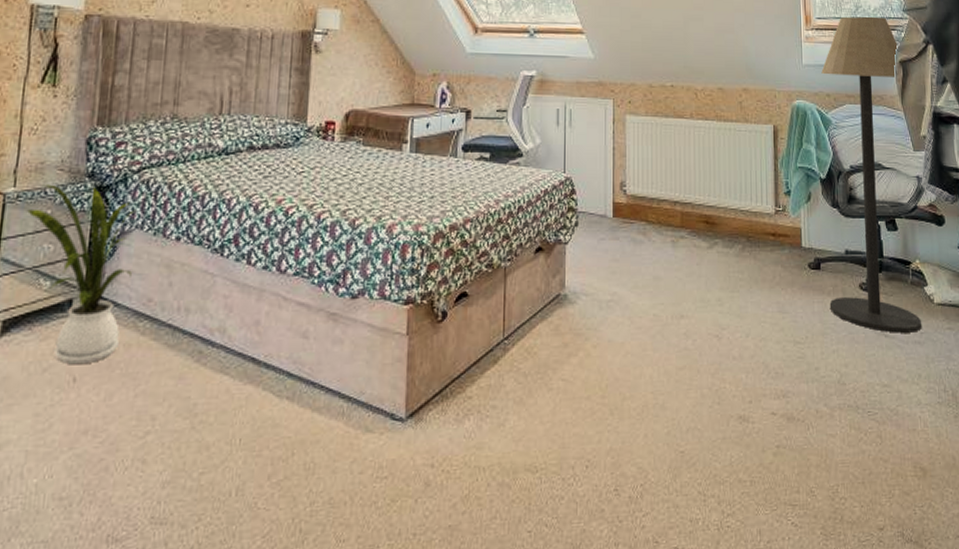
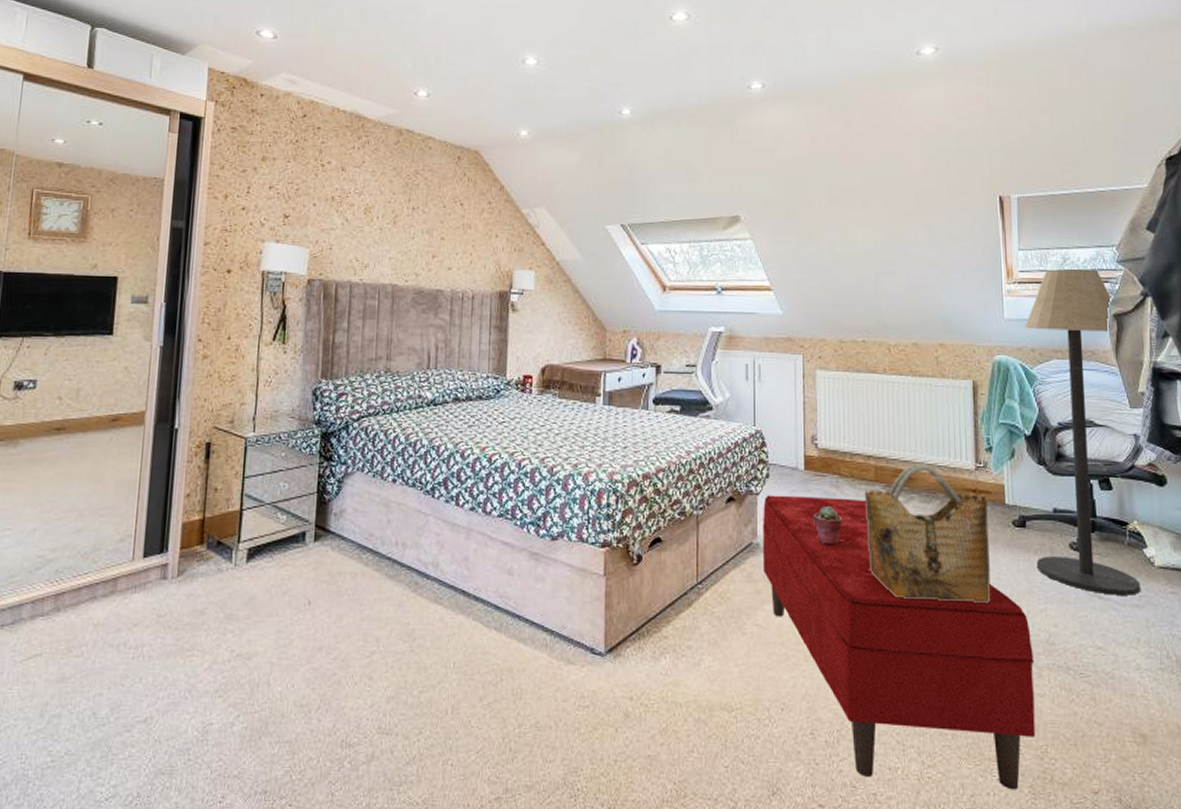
house plant: present [27,184,135,365] -> none [265,430,356,590]
bench: none [570,244,828,533] -> present [762,495,1036,790]
potted succulent: none [621,254,650,294] -> present [813,506,843,546]
grocery bag: none [670,208,788,347] -> present [864,463,991,603]

